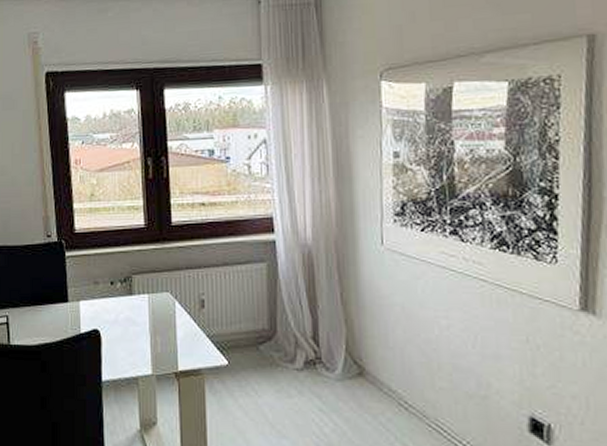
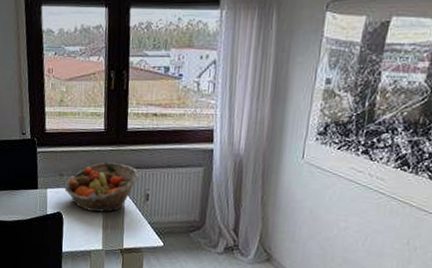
fruit basket: none [100,263,190,326] -> present [64,162,139,212]

